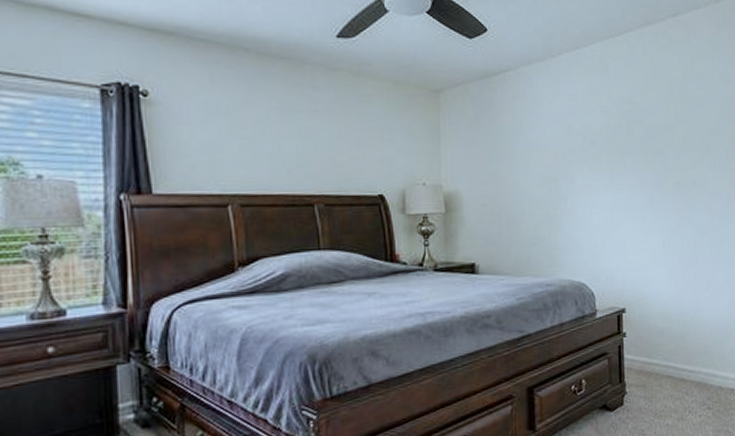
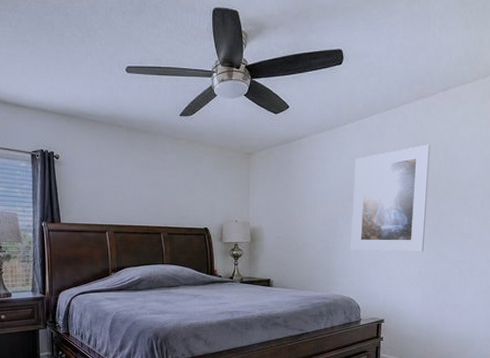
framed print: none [575,81,666,219] -> present [351,144,431,252]

